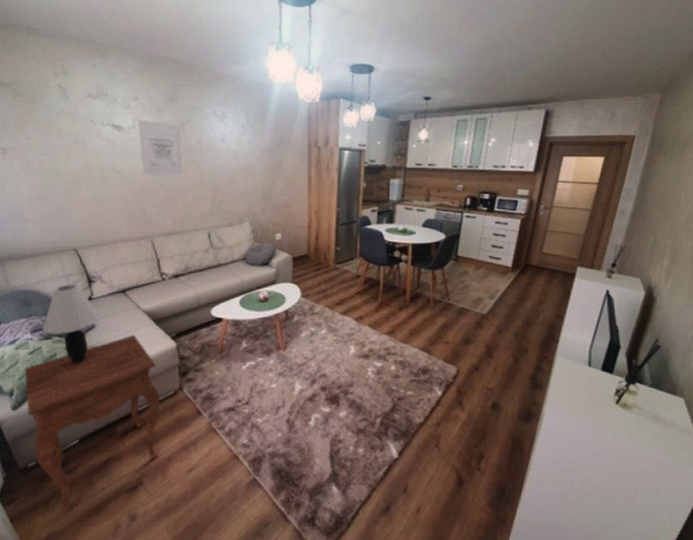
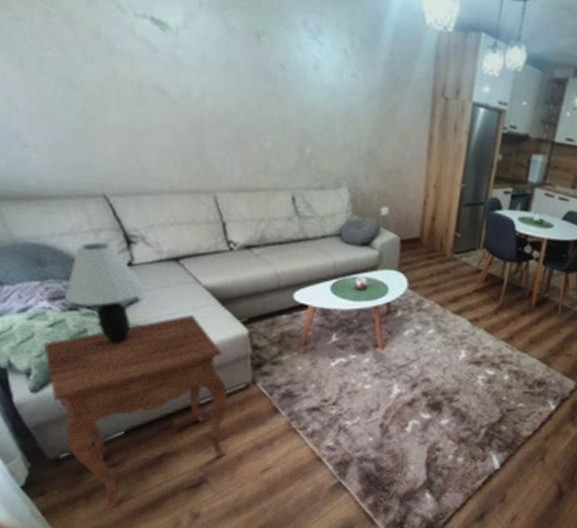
wall art: present [138,119,185,178] -> none [191,16,261,114]

